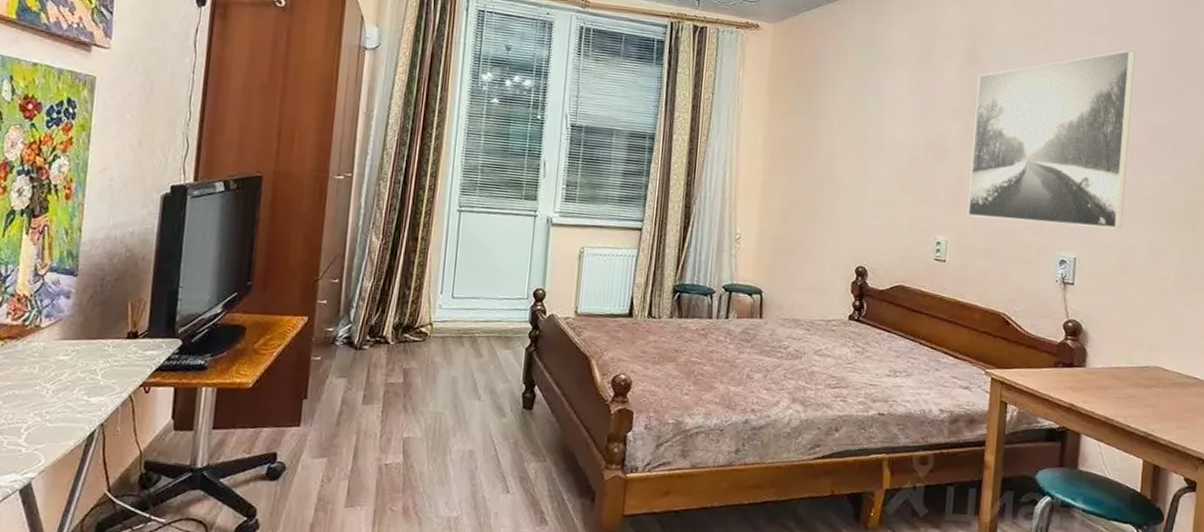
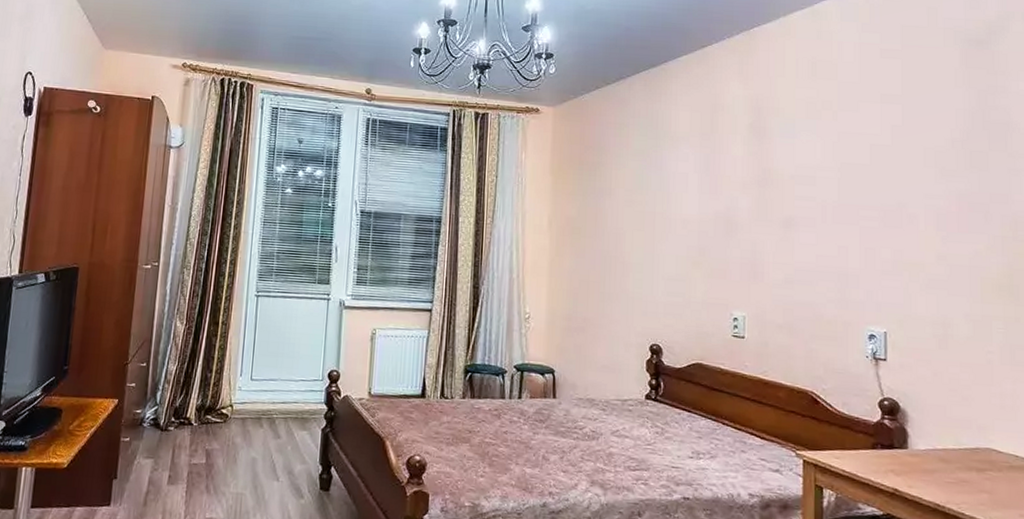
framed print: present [967,50,1135,230] -> none [764,116,935,302]

